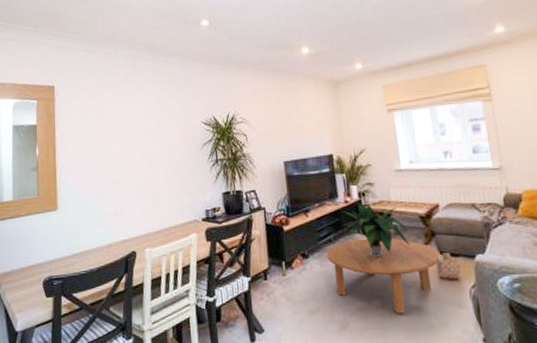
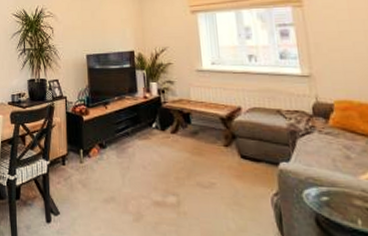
coffee table: present [326,238,440,314] -> none [123,134,240,214]
potted plant: present [341,201,410,258] -> none [140,98,209,155]
basket: present [436,253,461,280] -> none [236,157,263,186]

